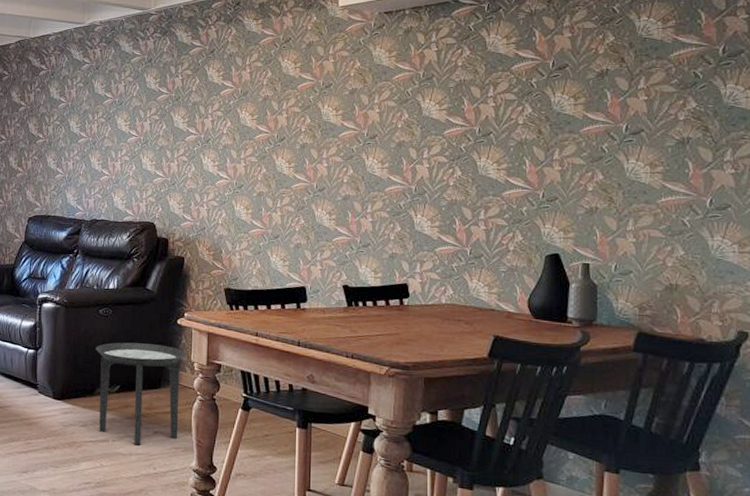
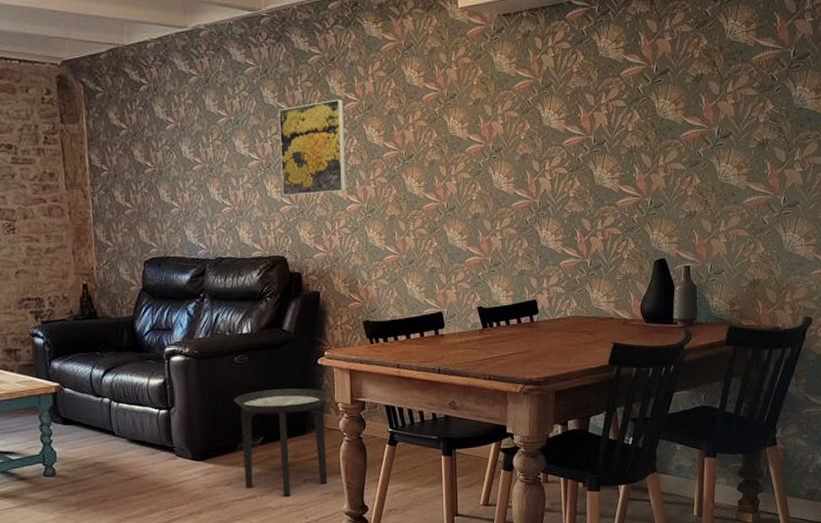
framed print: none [157,86,220,169] -> present [279,99,346,196]

